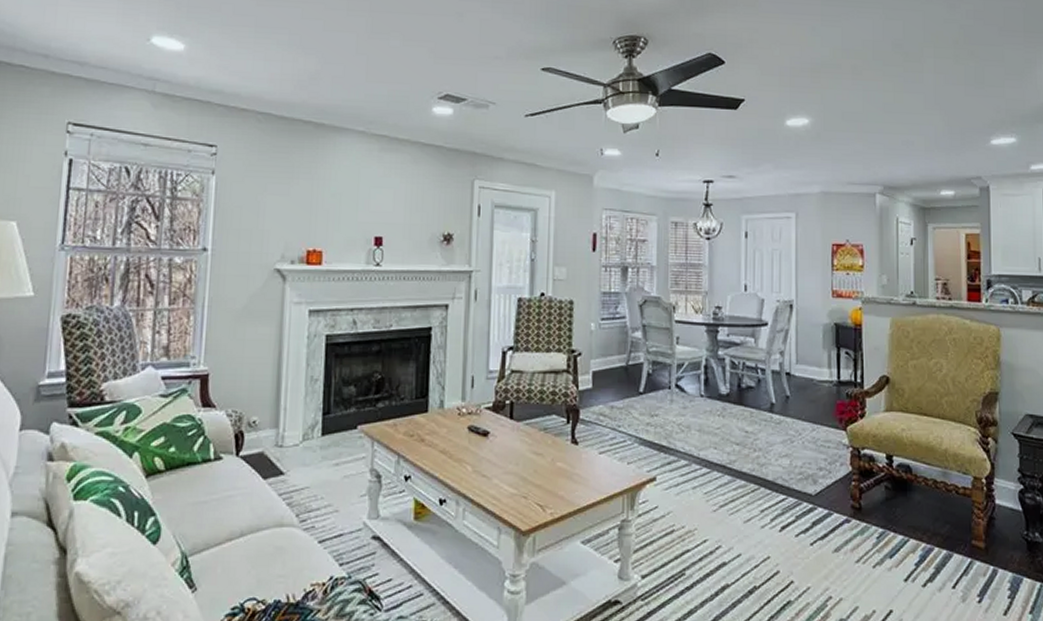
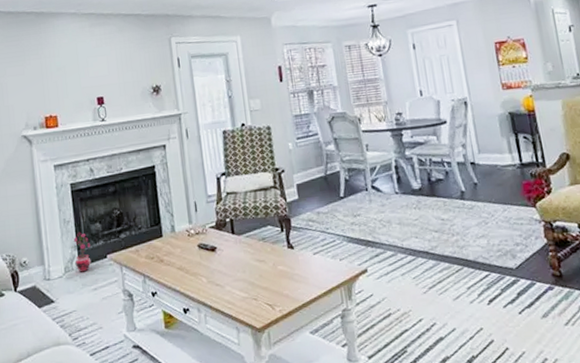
potted plant: none [315,394,340,442] -> present [71,232,92,272]

